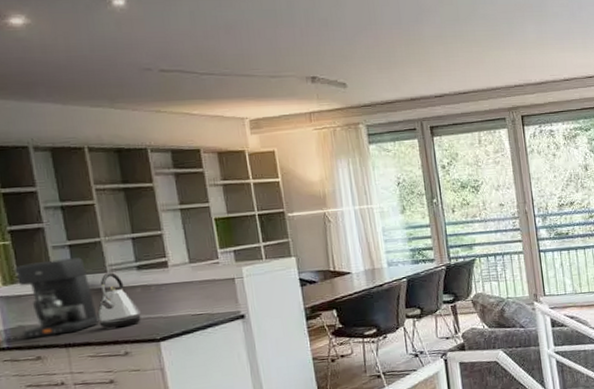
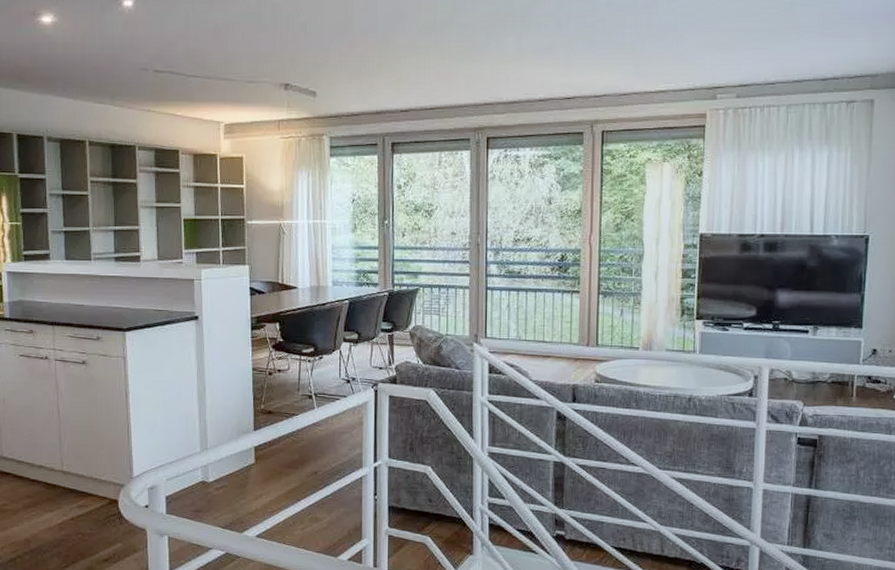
coffee maker: present [15,257,100,339] -> none [22,242,81,313]
kettle: present [96,272,142,329] -> none [78,261,114,313]

